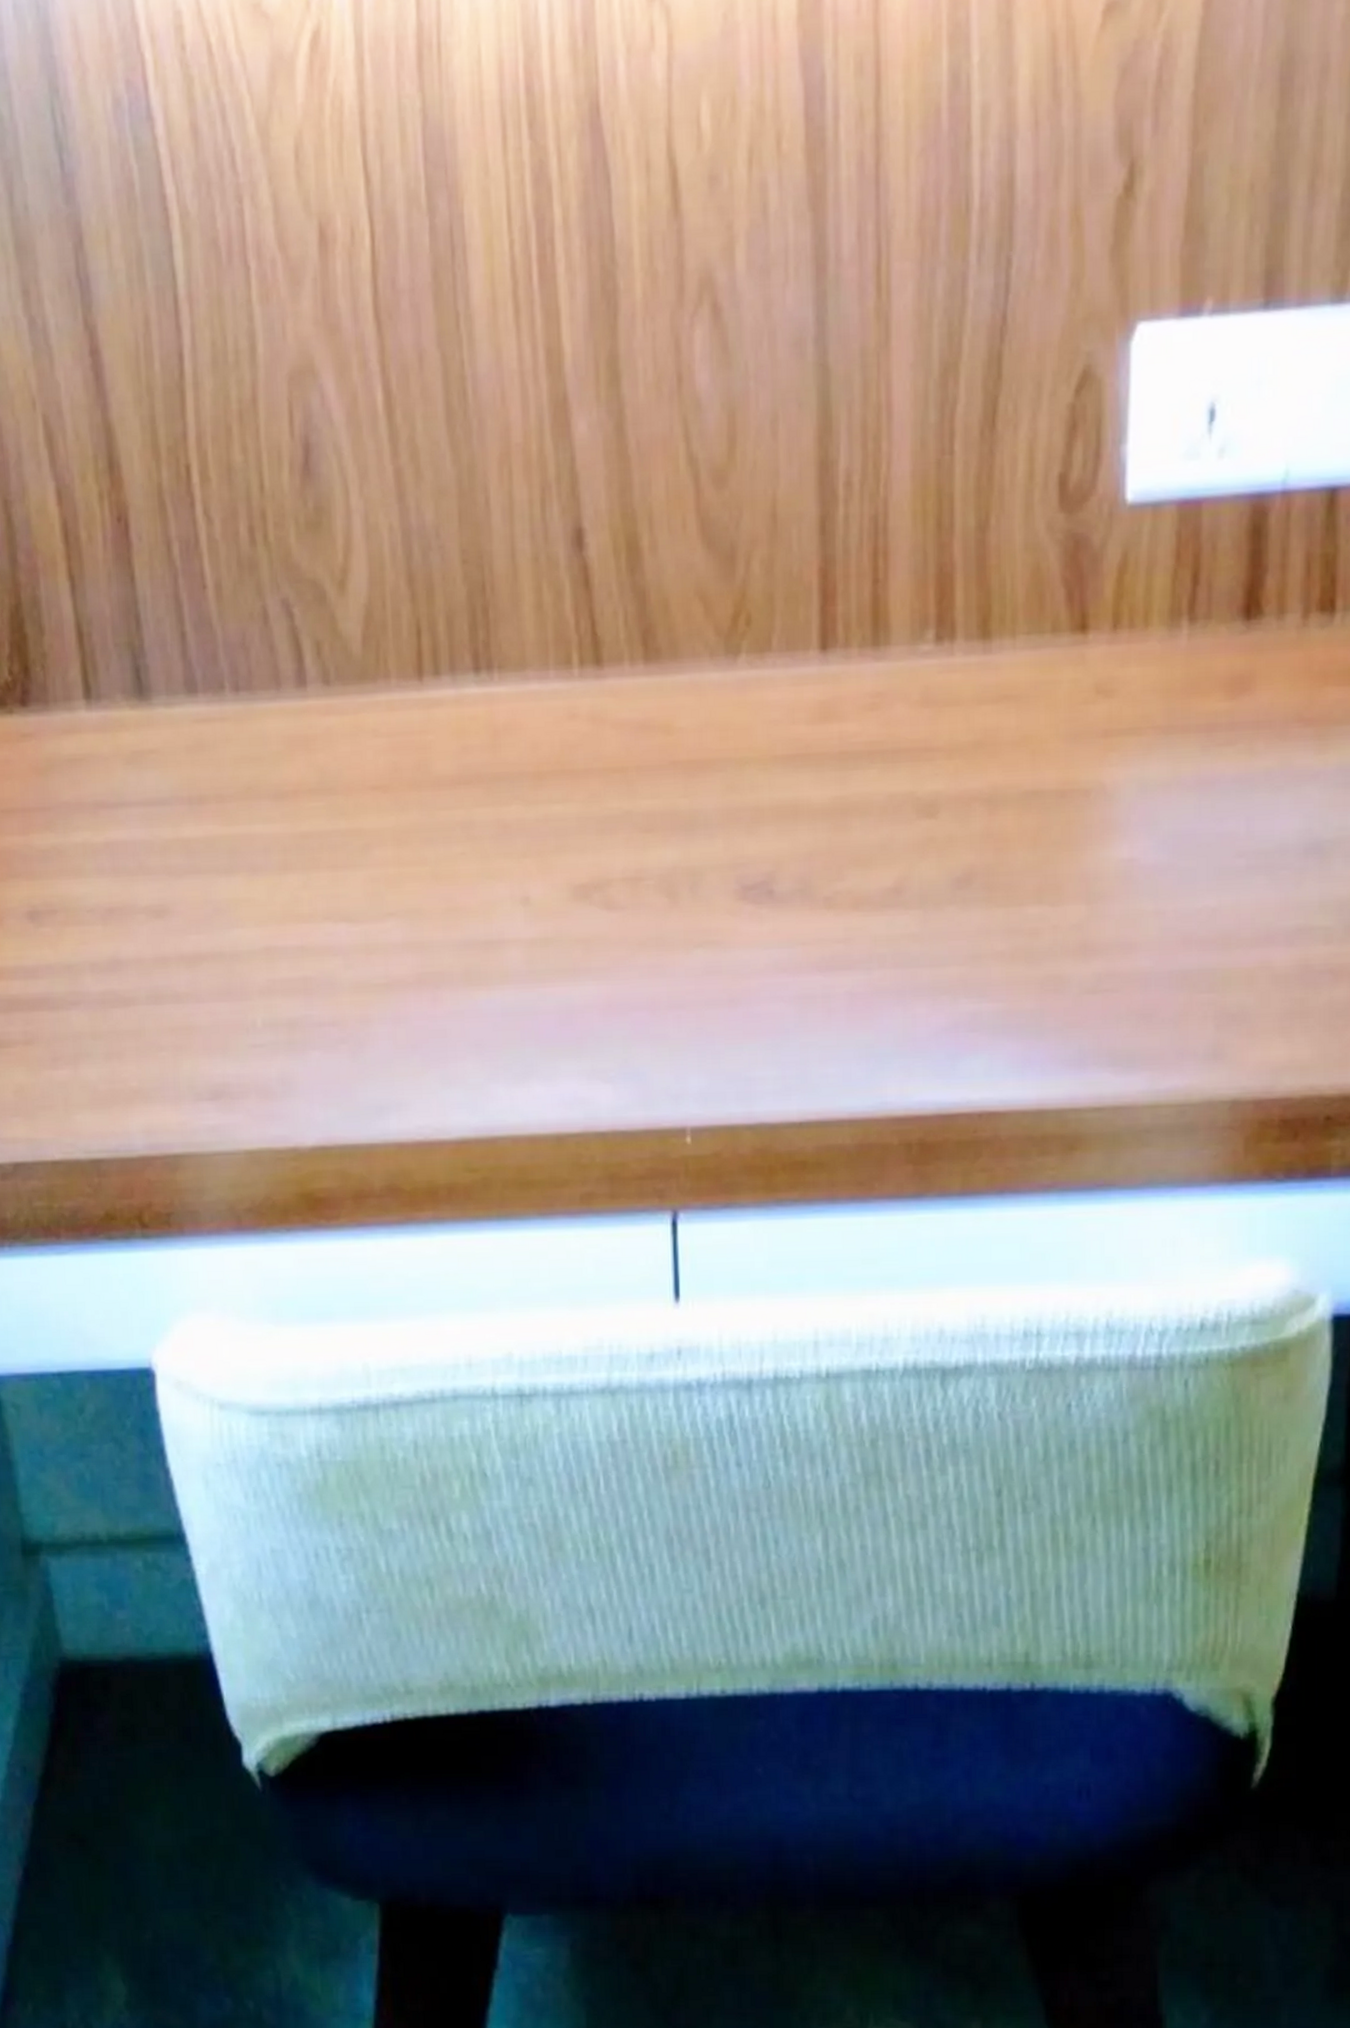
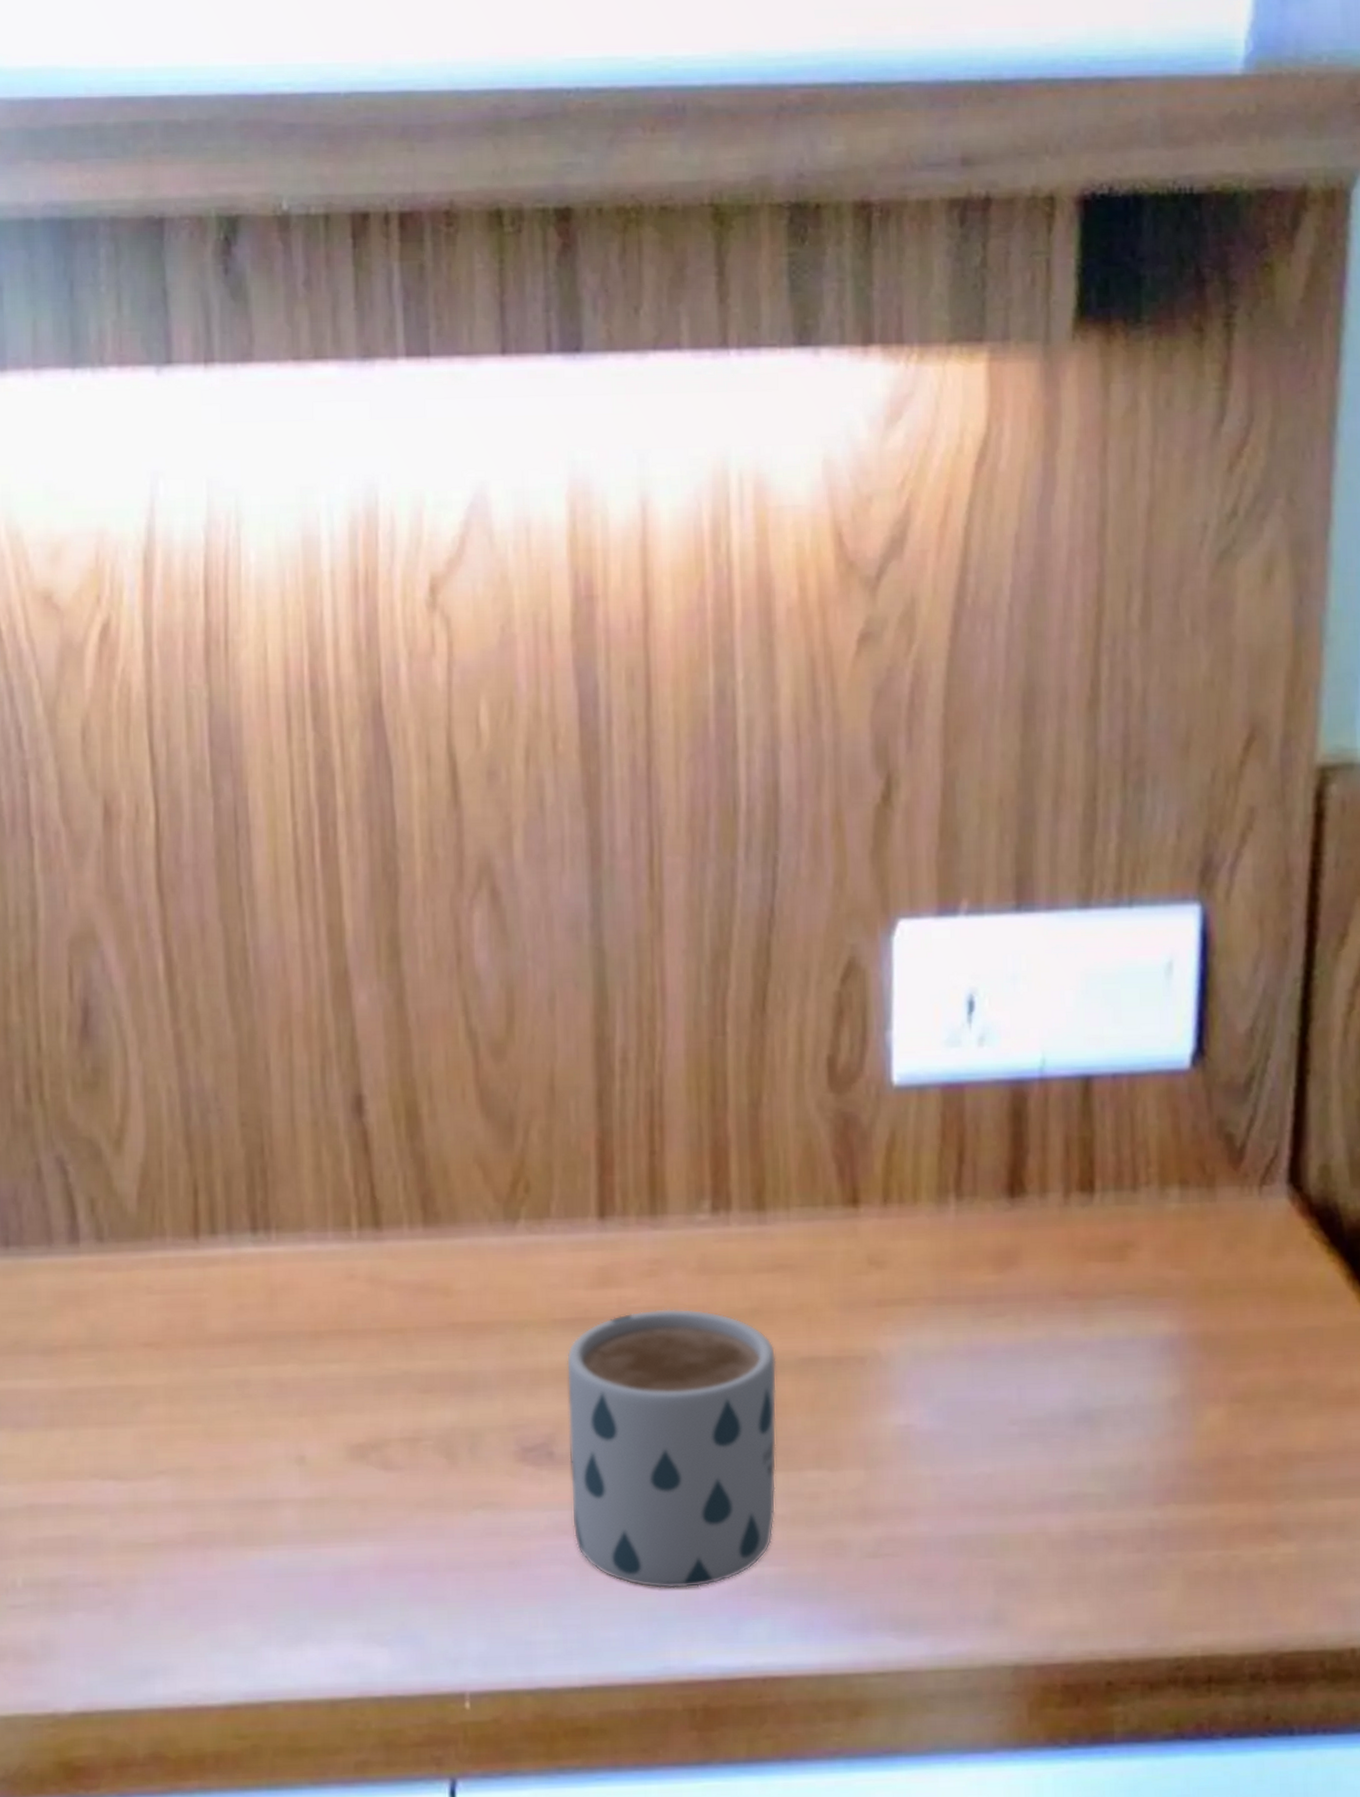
mug: none [786,742,999,1026] -> present [566,1308,777,1589]

